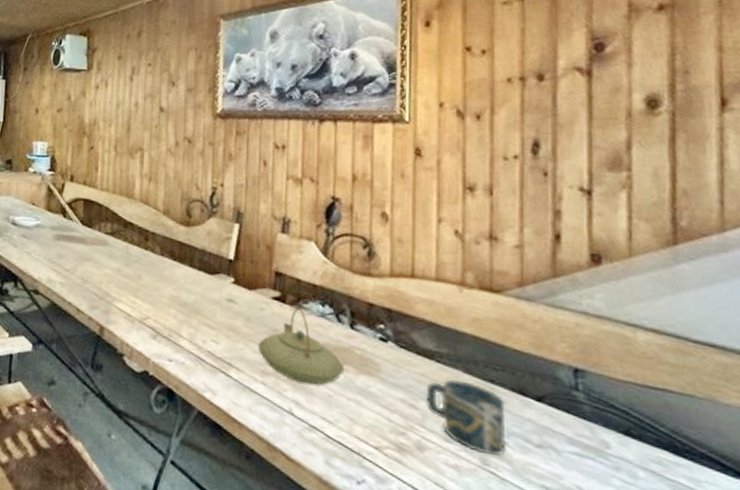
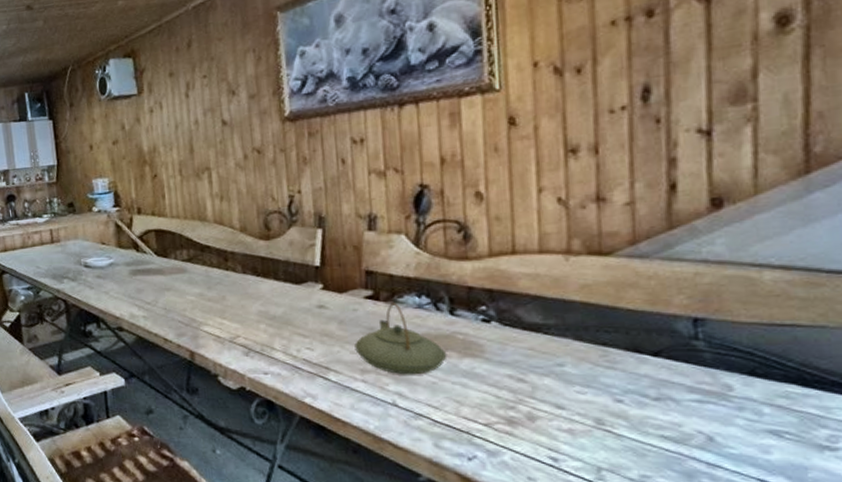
cup: present [426,378,506,457] -> none [534,348,621,415]

